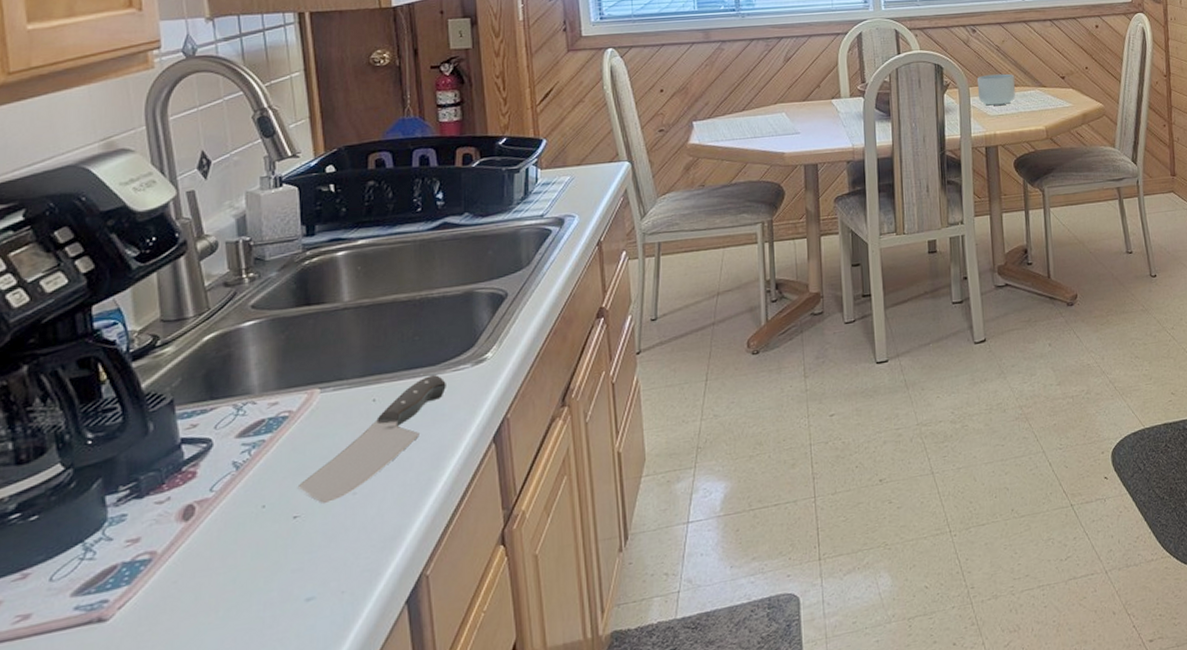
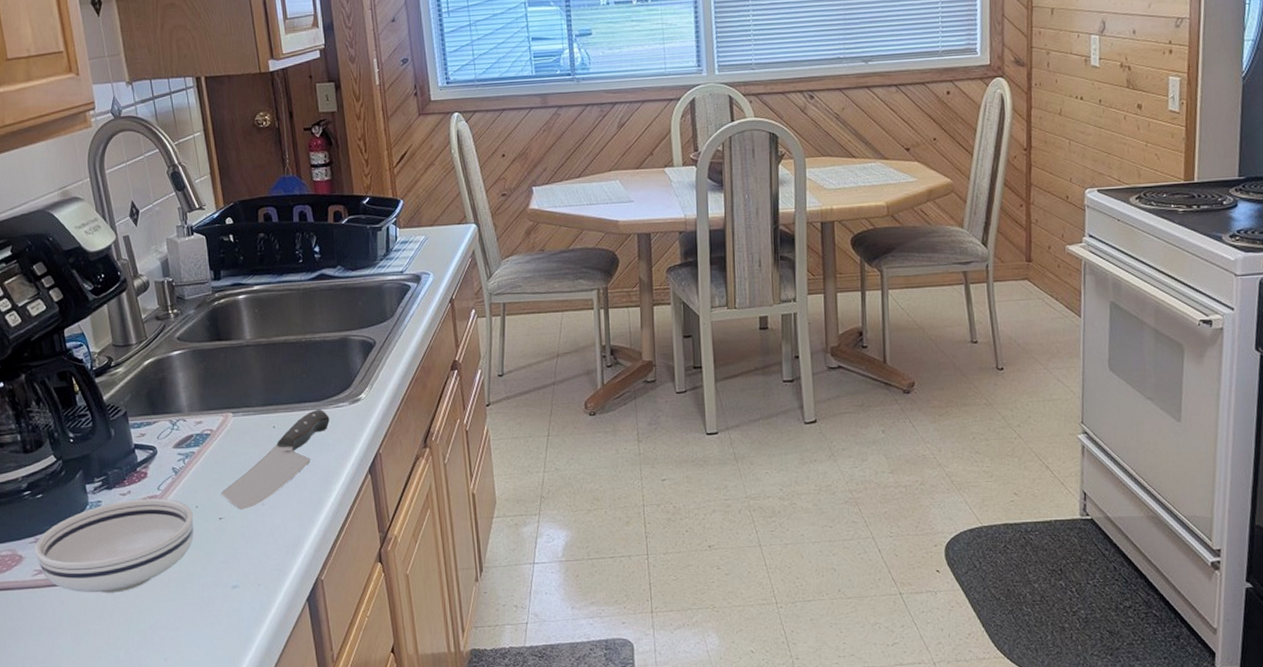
bowl: none [19,500,258,637] -> present [35,498,194,593]
cup: present [977,73,1016,106] -> none [813,144,856,178]

